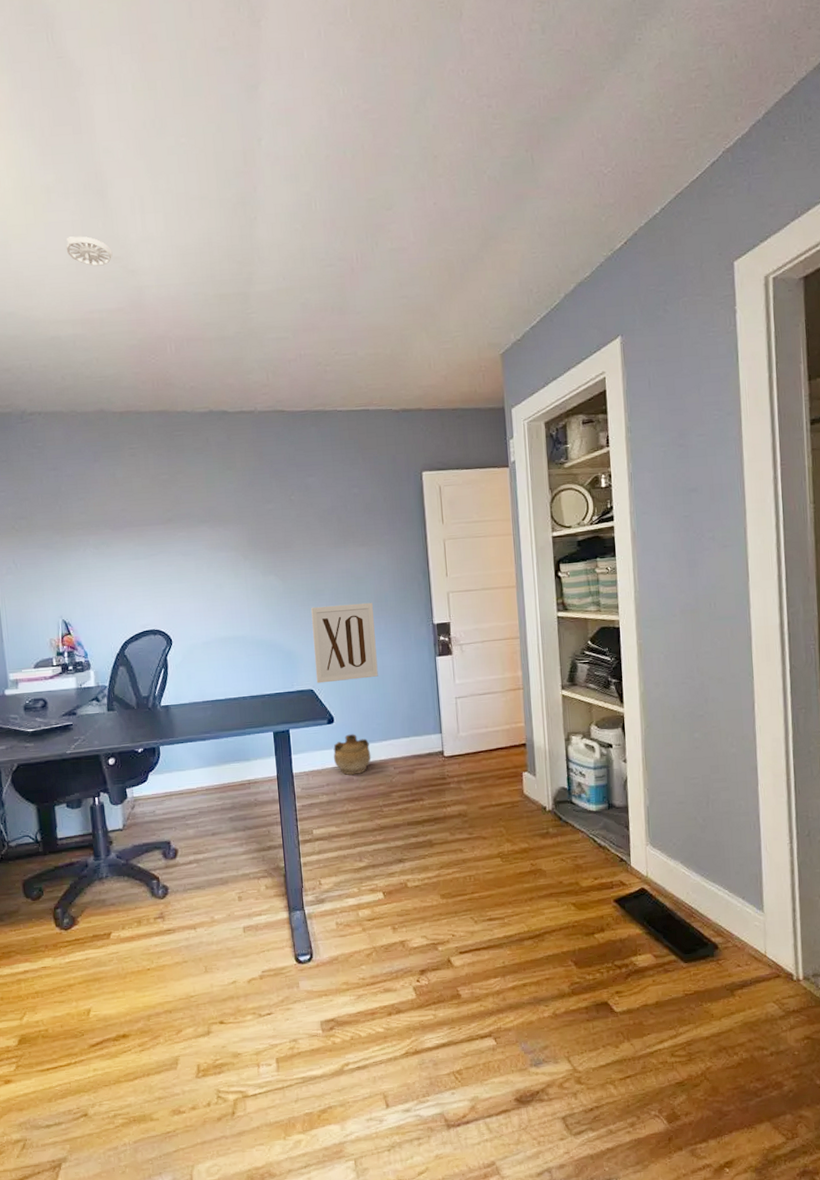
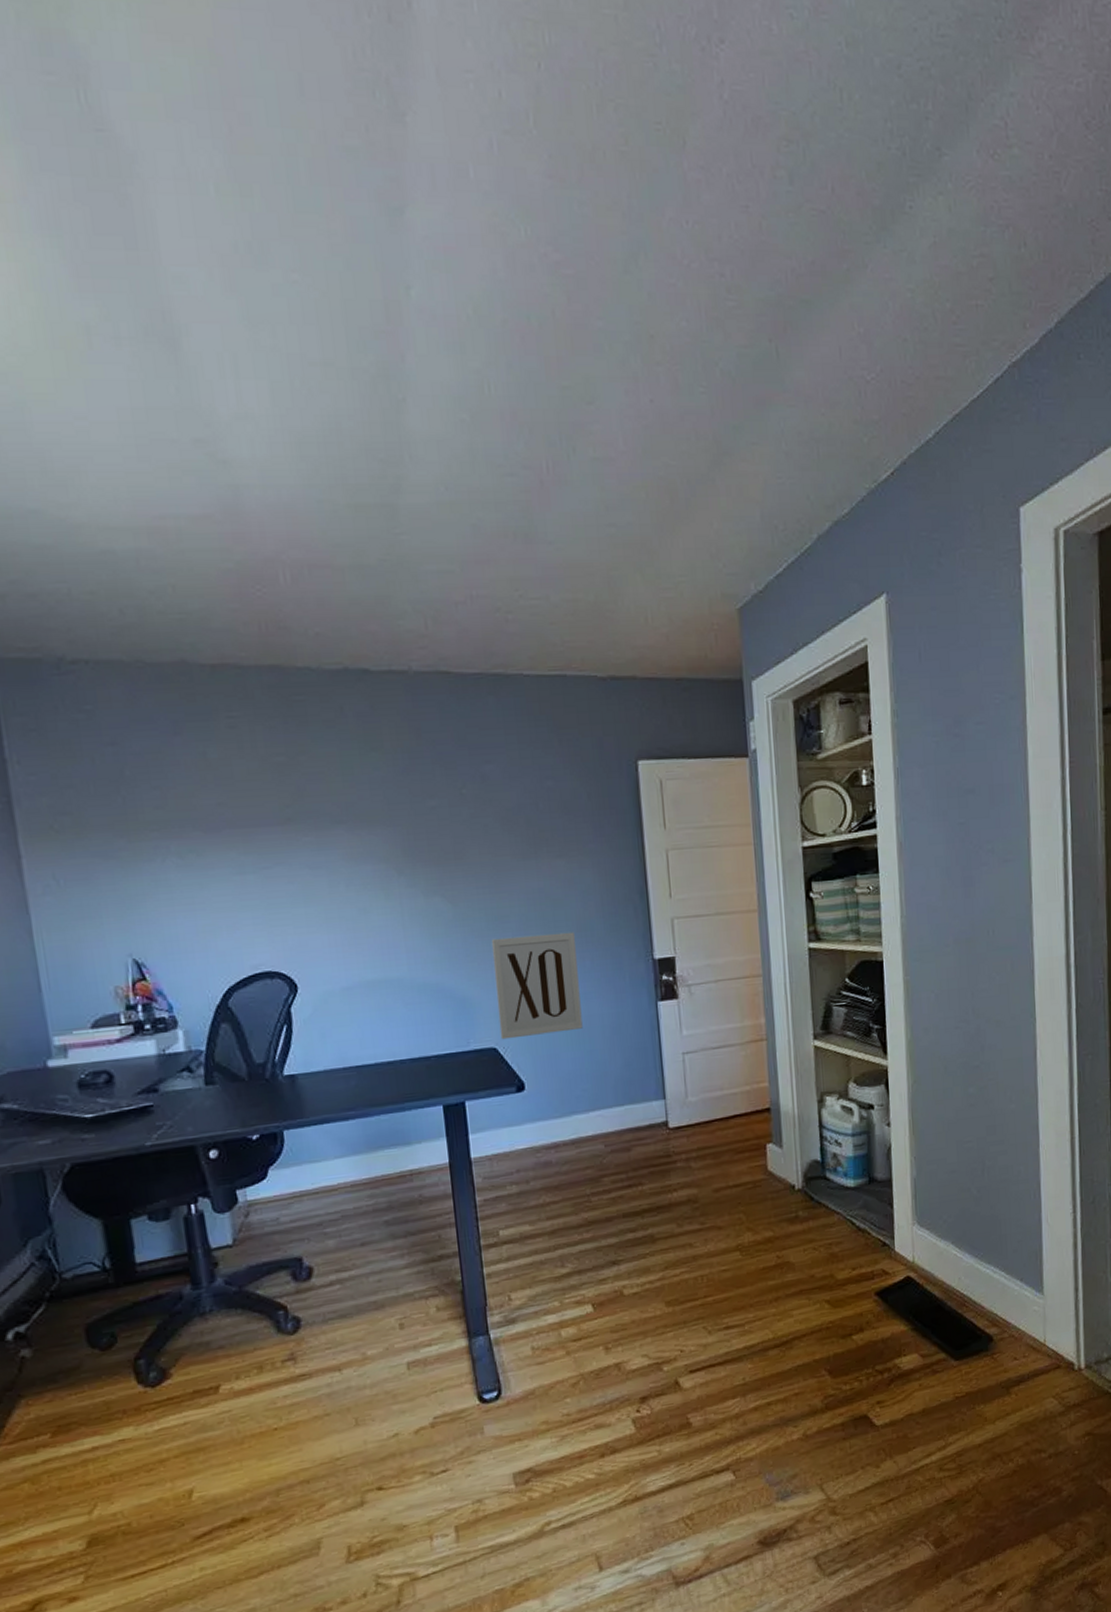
smoke detector: present [66,236,113,266] -> none [119,403,193,451]
ceramic jug: present [333,734,371,775] -> none [524,1104,575,1158]

